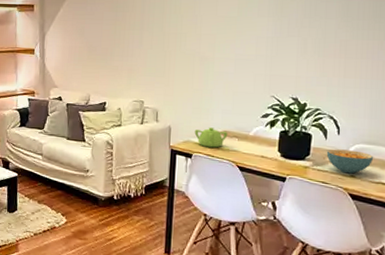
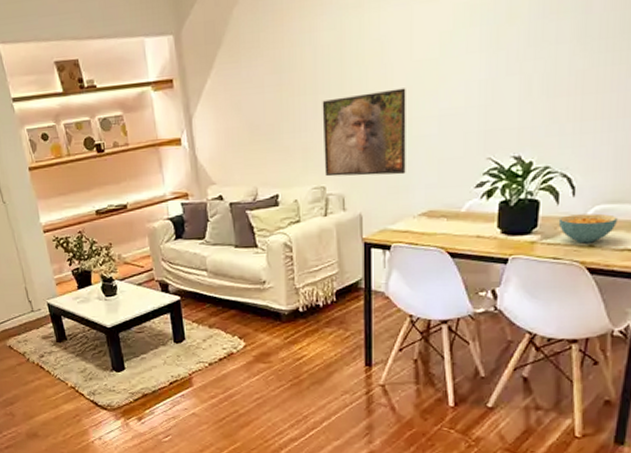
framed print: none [144,34,211,100] -> present [322,88,406,177]
teapot: present [194,127,228,148] -> none [392,208,434,234]

